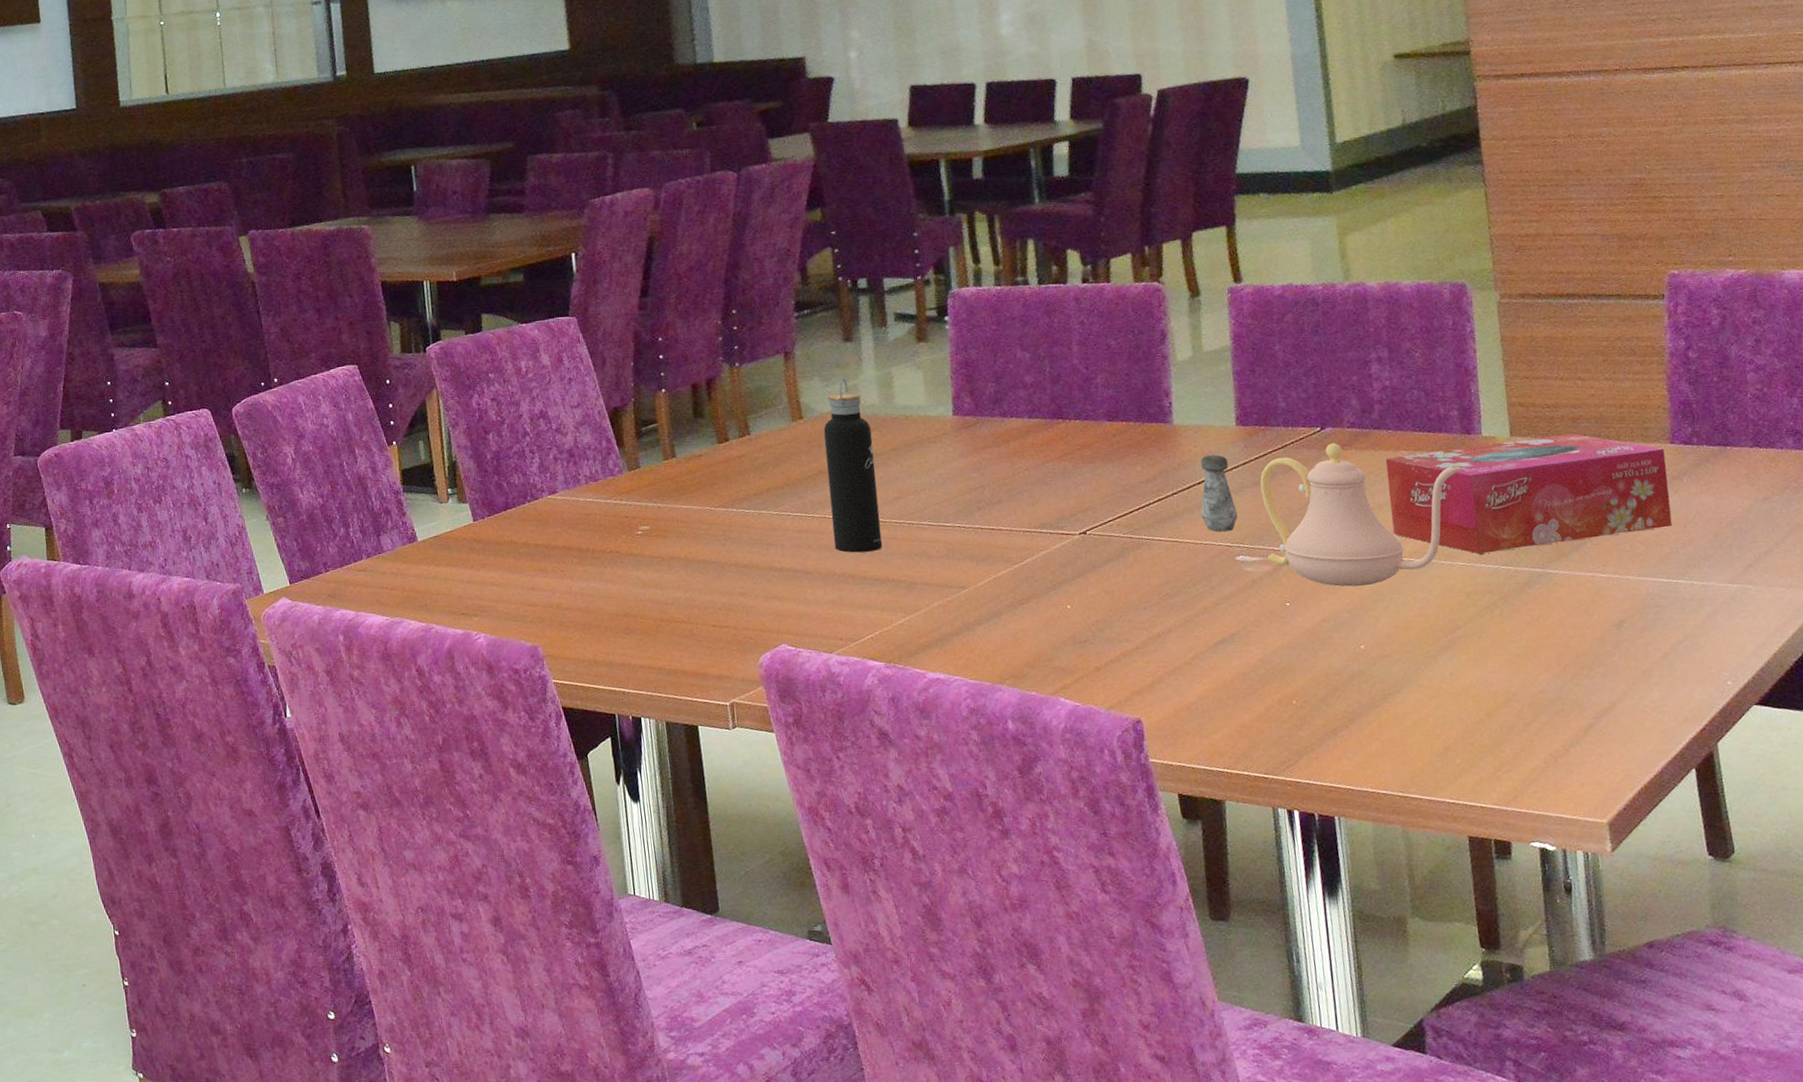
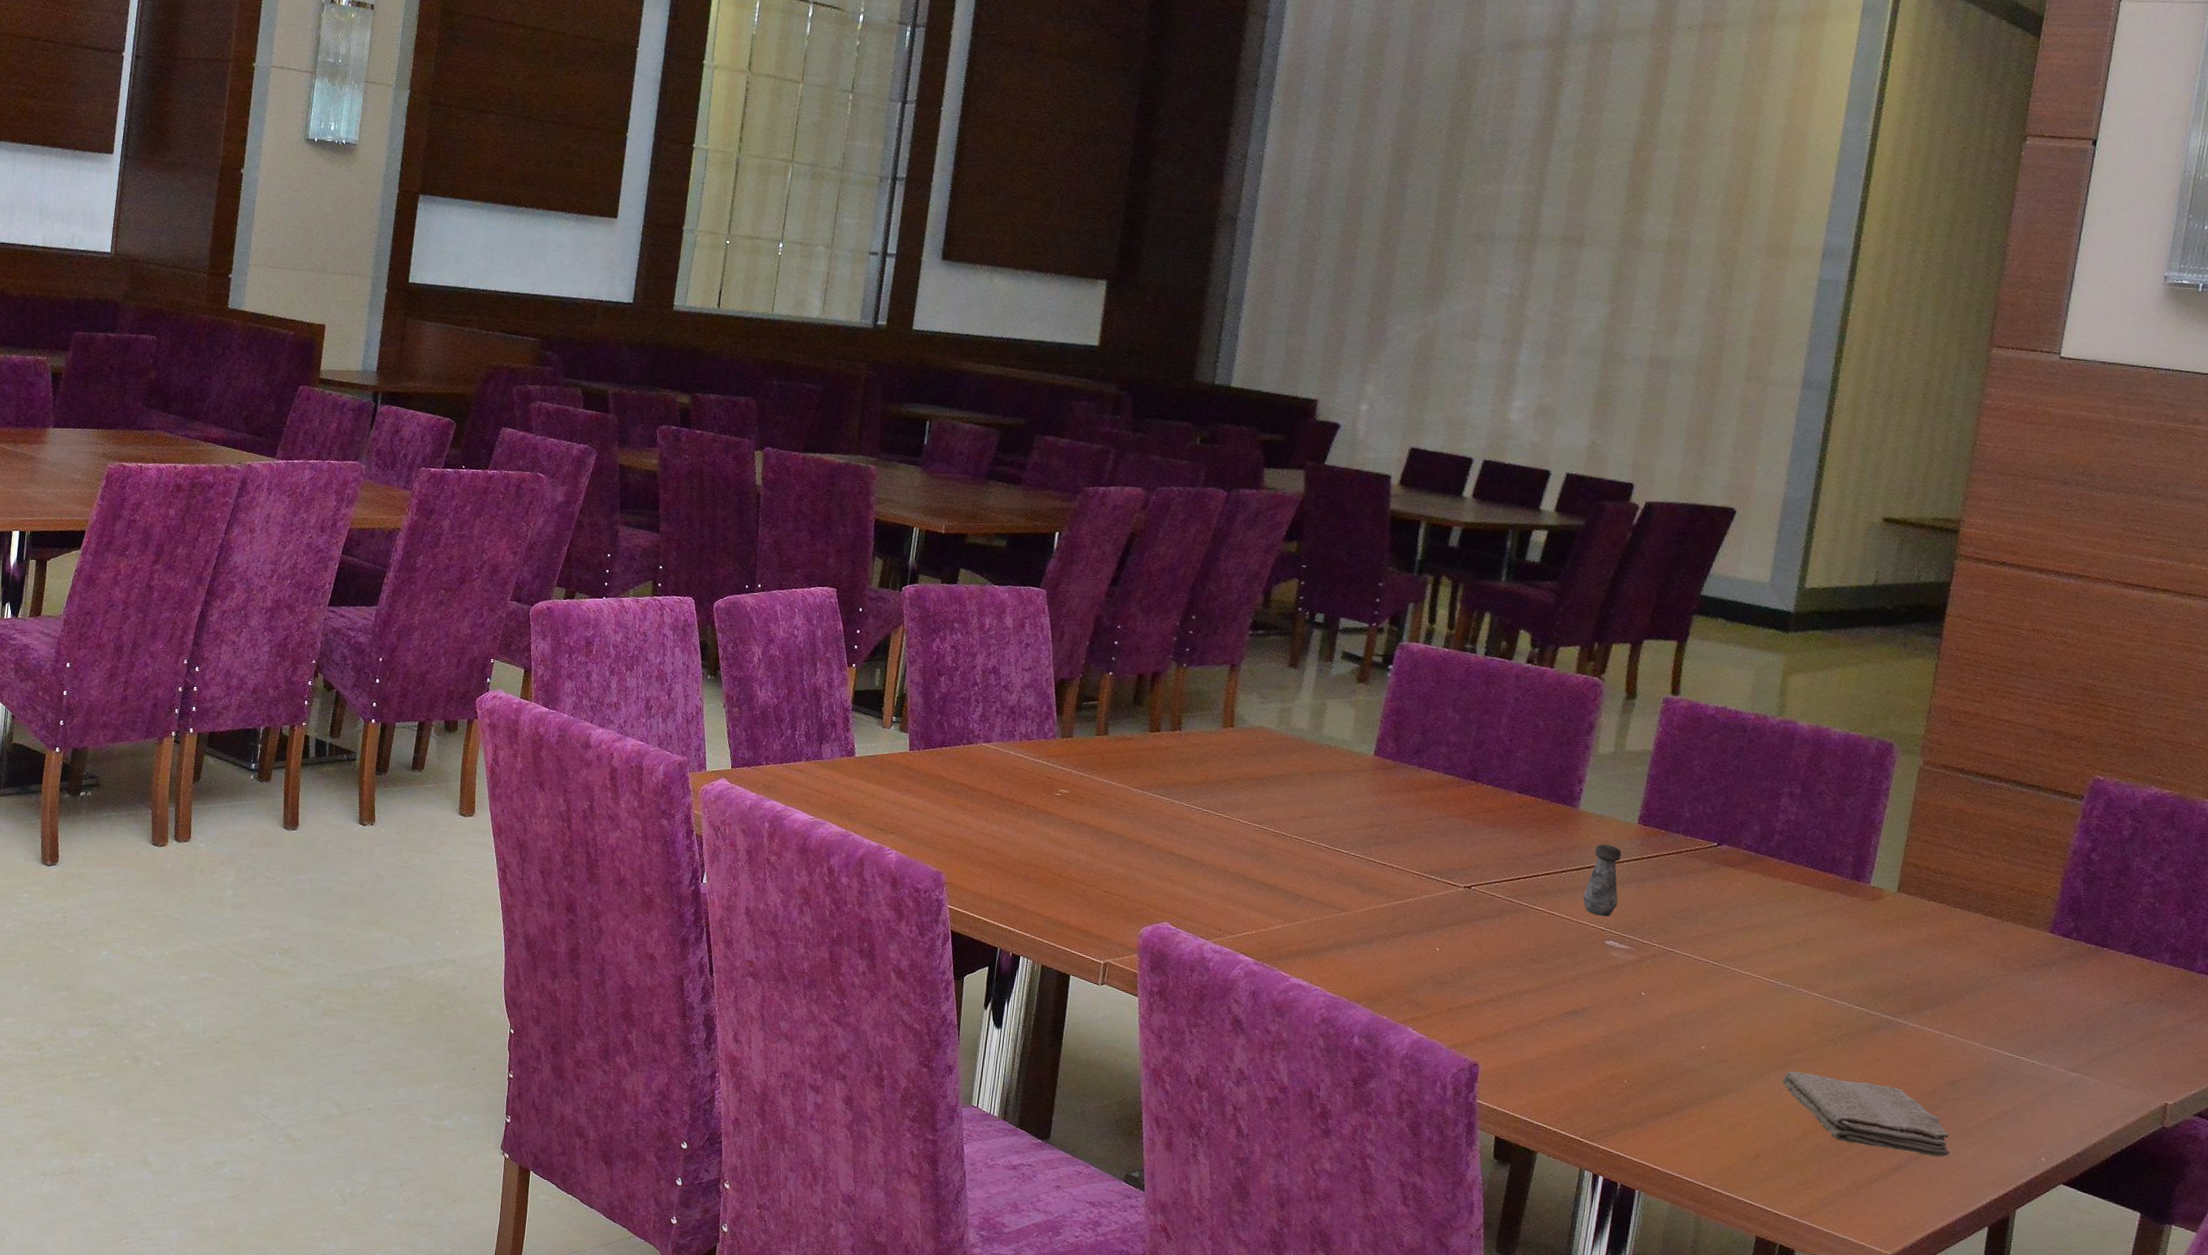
water bottle: present [823,378,883,553] -> none [1234,699,1295,860]
teapot: present [1260,443,1462,587] -> none [1635,859,1843,995]
tissue box: present [1385,433,1673,554] -> none [1760,885,2043,1008]
washcloth: none [1450,642,1636,714] -> present [1782,1071,1950,1157]

